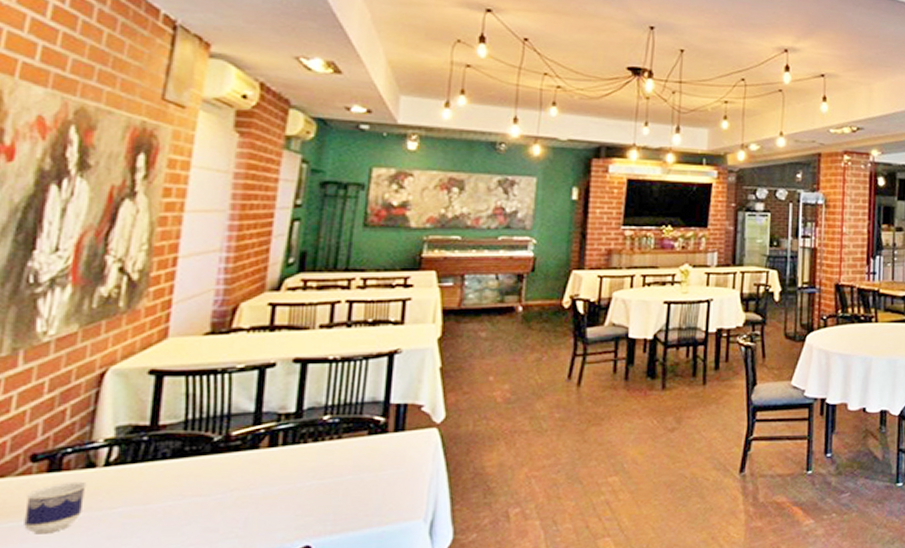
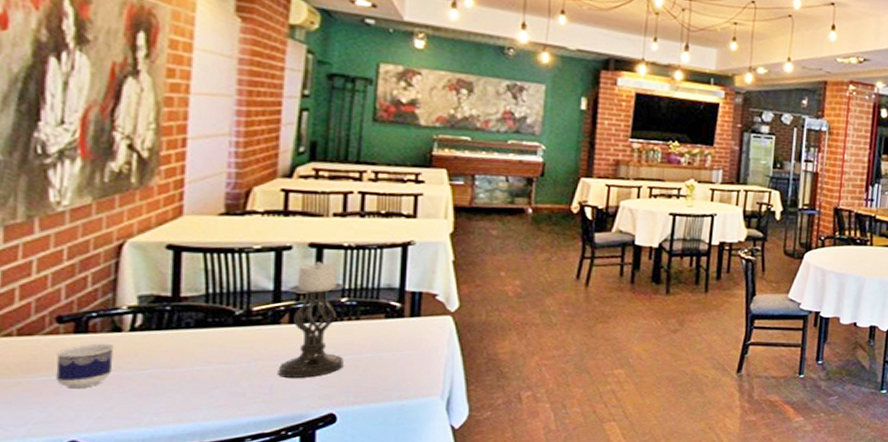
candle holder: none [254,377,328,508] -> present [278,261,345,378]

